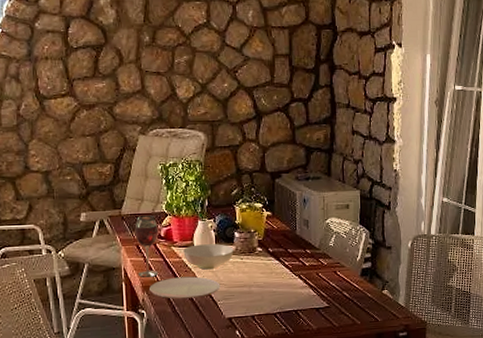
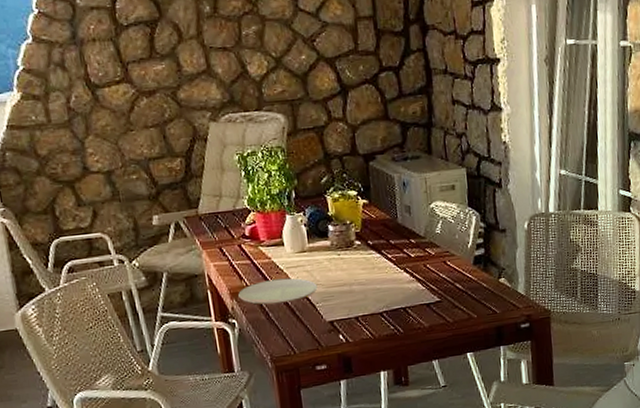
wineglass: present [134,215,159,277] -> none [215,212,246,283]
bowl: present [183,244,234,270] -> none [272,239,330,270]

